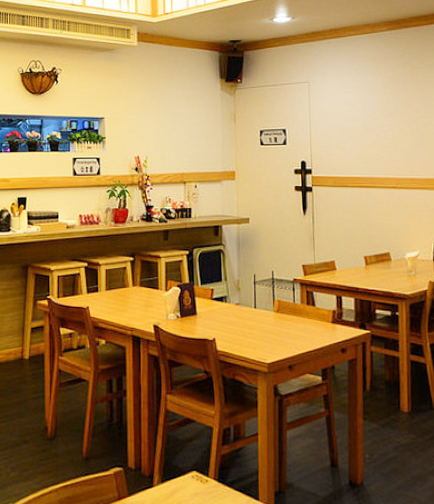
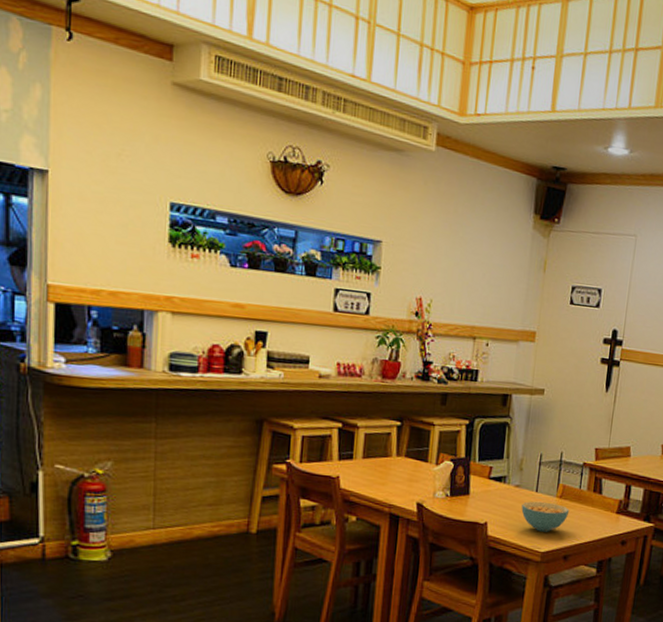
cereal bowl: none [244,316,288,344] -> present [521,501,570,532]

